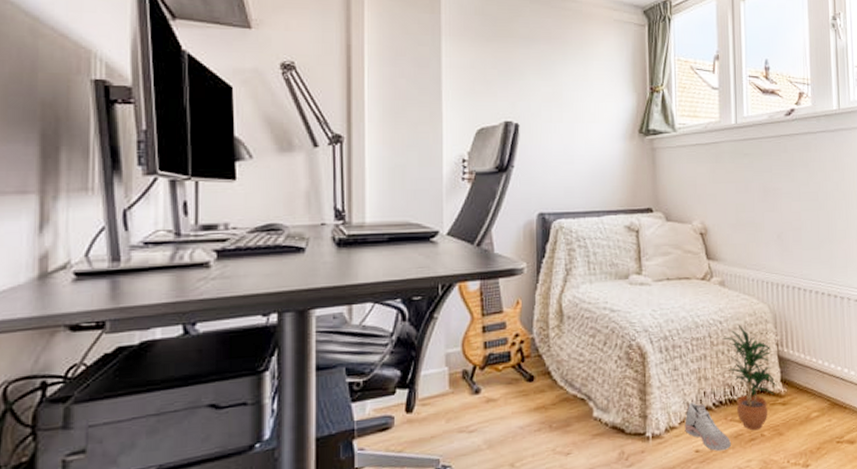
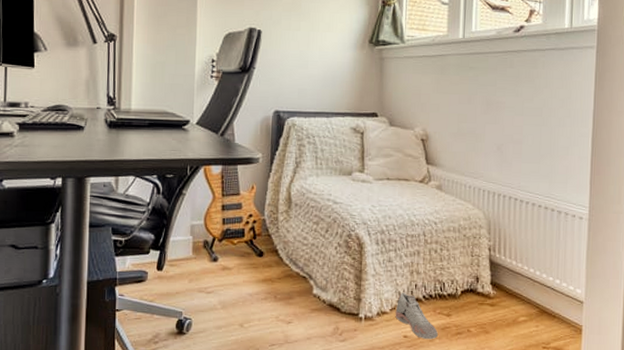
potted plant: present [722,324,776,431] -> none [436,227,486,326]

